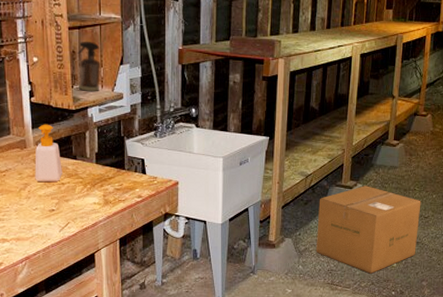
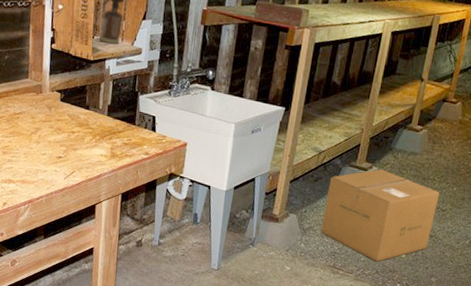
soap bottle: present [34,124,62,181] -> none [46,71,74,129]

